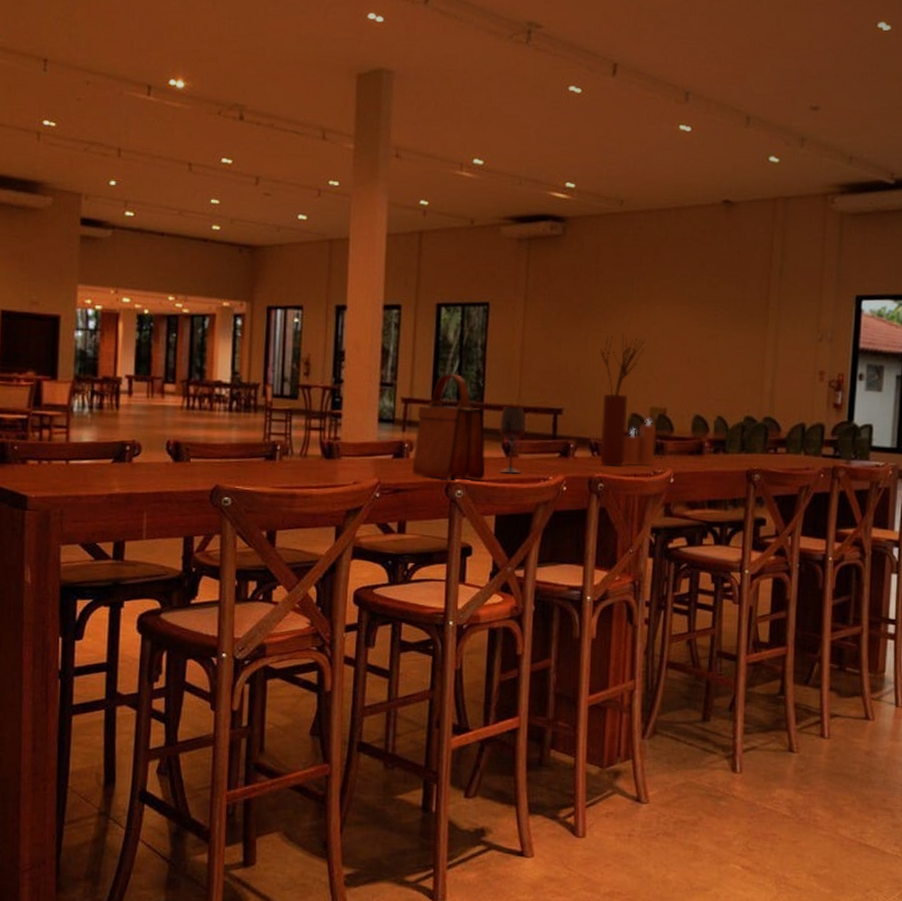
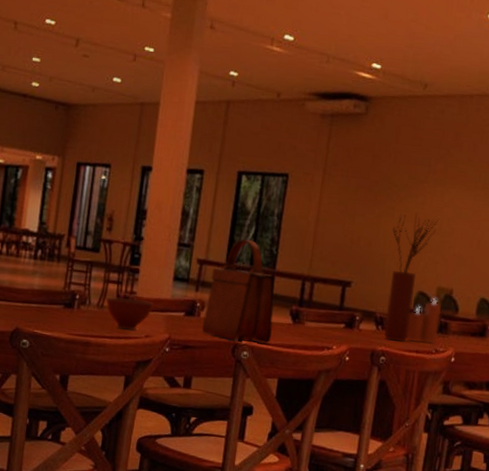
bowl: none [308,444,360,478] -> present [105,296,155,330]
wineglass: present [499,407,526,474] -> none [285,275,315,341]

